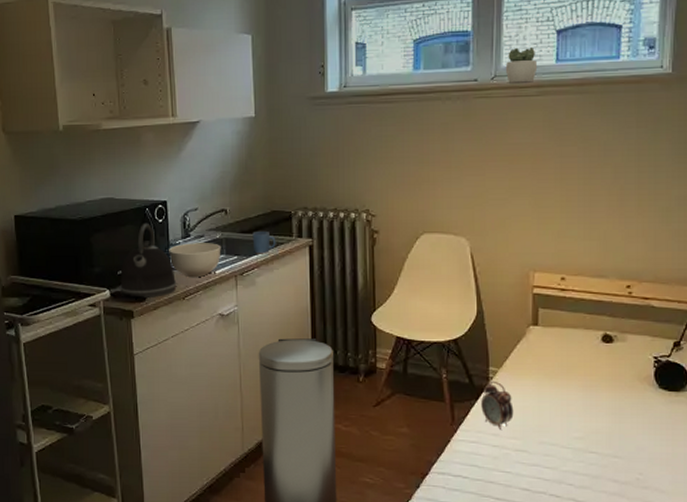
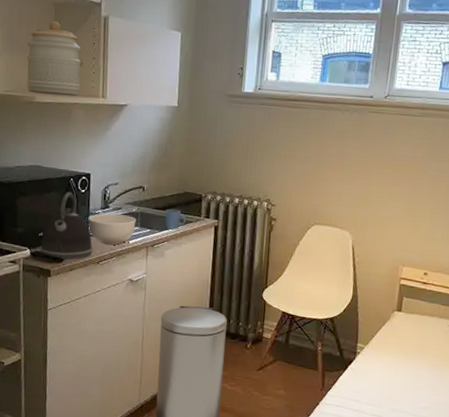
jar: none [88,40,149,120] -> present [27,21,82,96]
alarm clock: present [481,381,514,429] -> none [347,355,374,397]
succulent plant: present [505,46,538,85] -> none [397,73,424,105]

